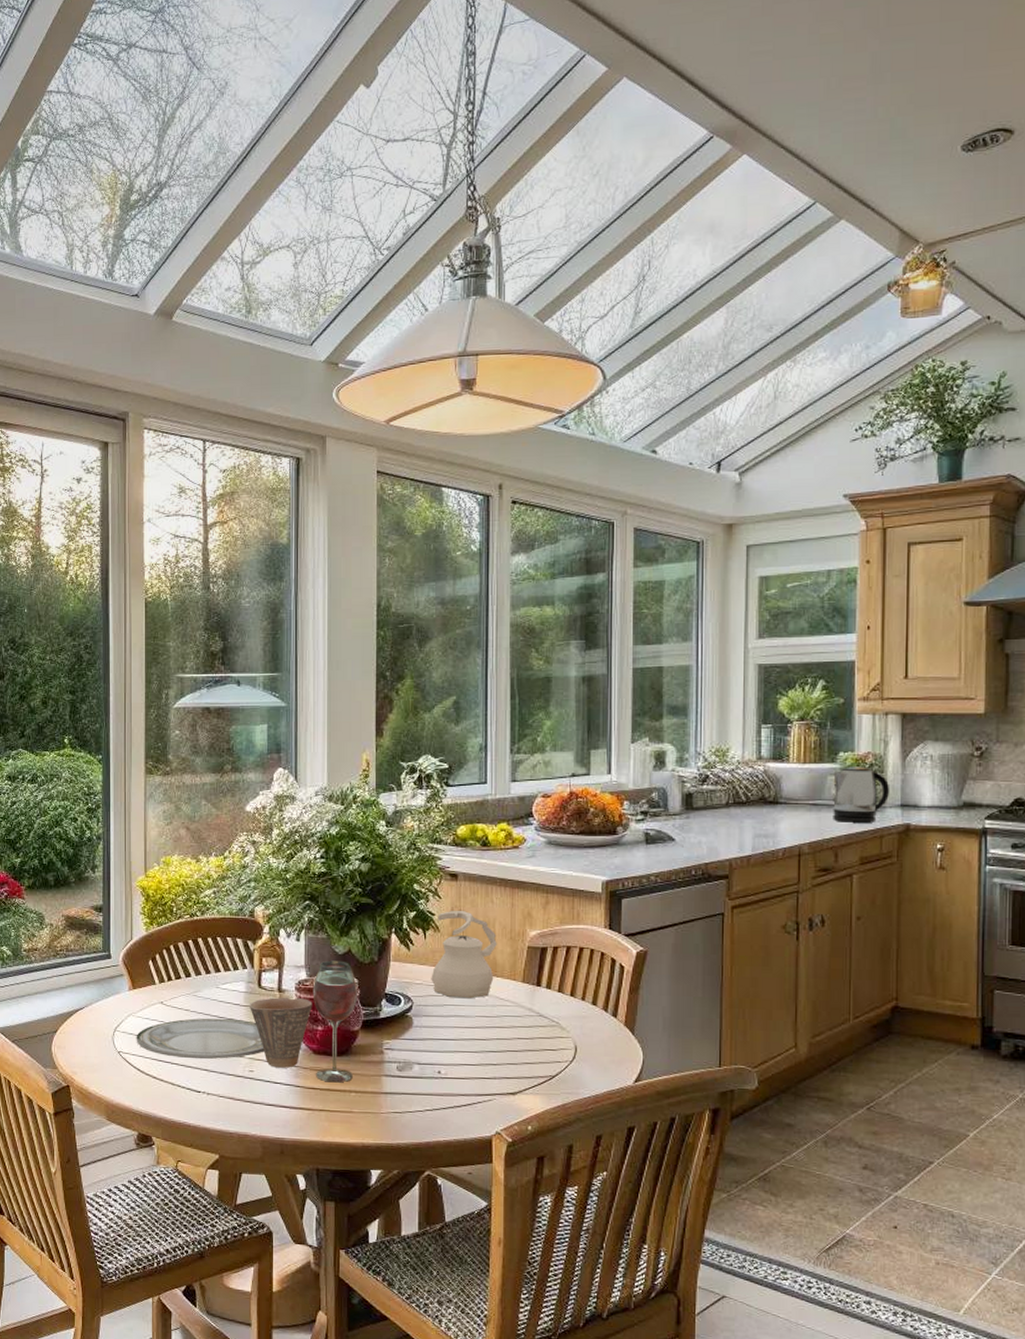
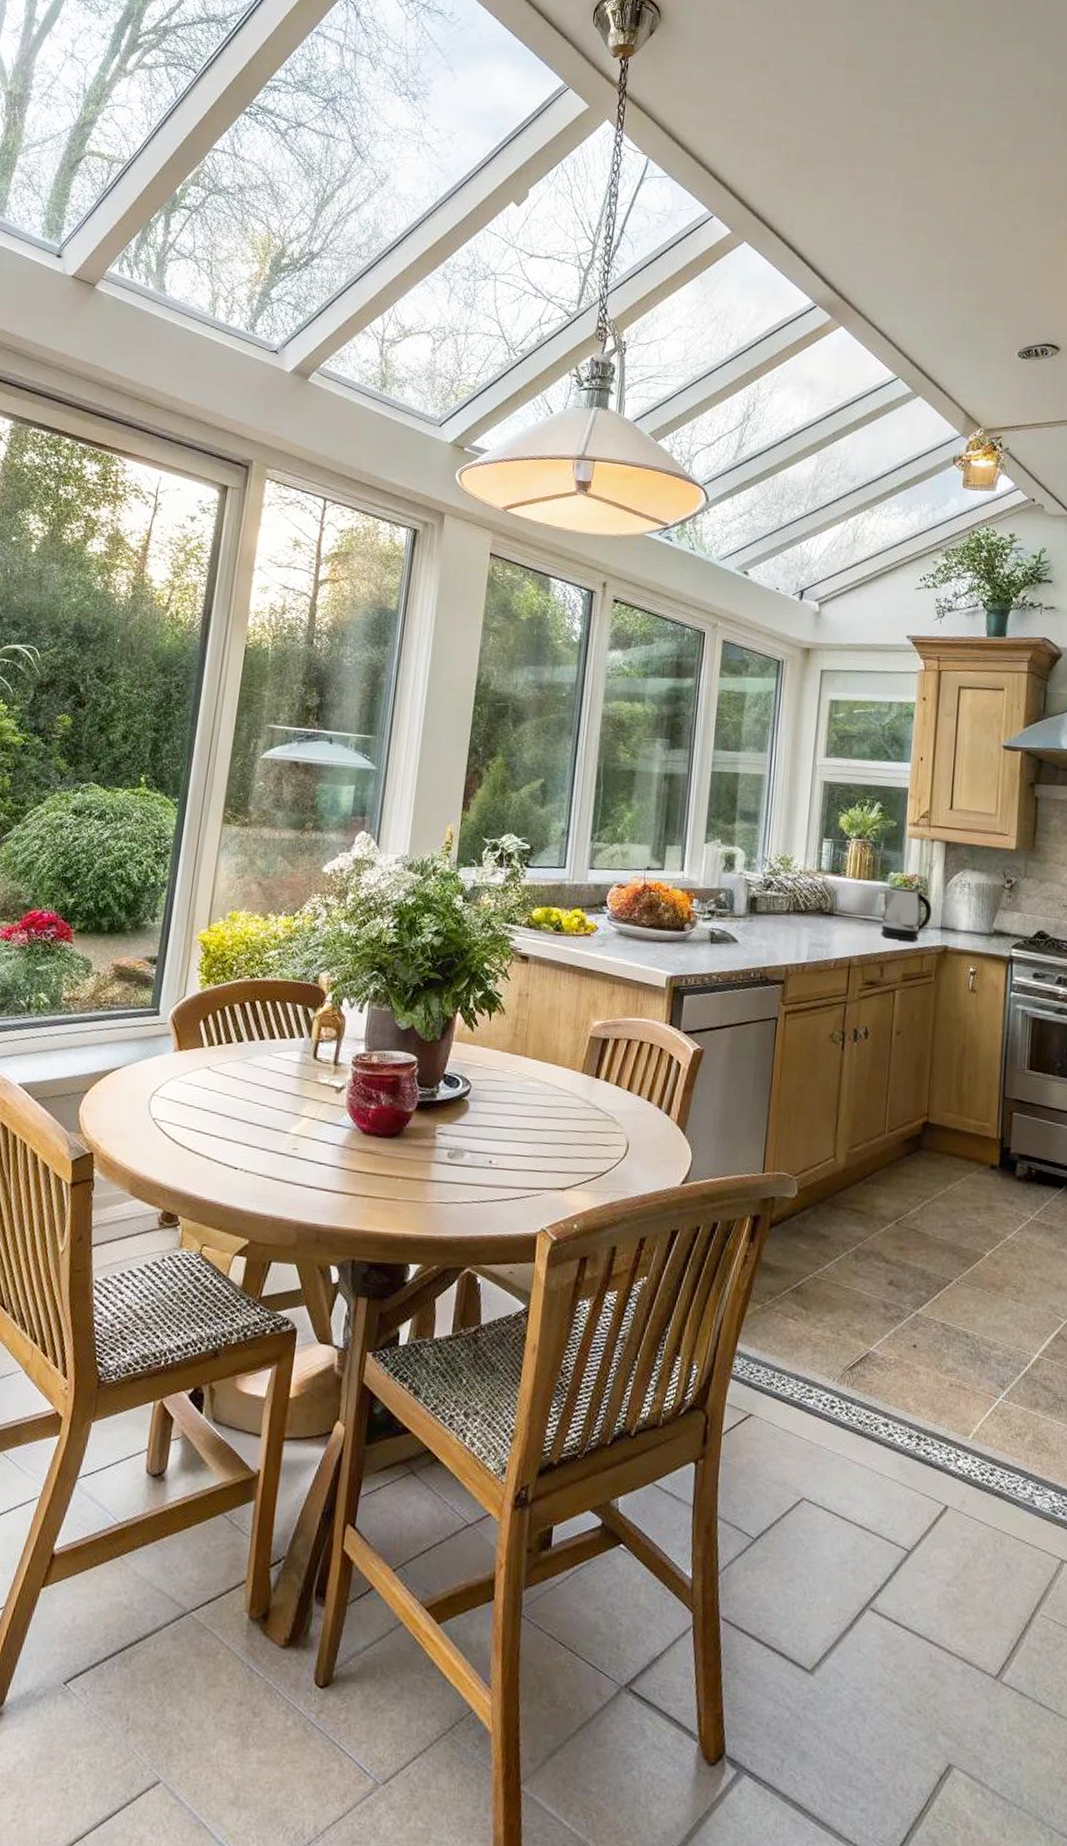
plate: present [136,1018,265,1060] -> none [174,1087,312,1134]
cup: present [250,997,312,1068] -> none [302,1070,368,1148]
wineglass: present [312,960,357,1083] -> none [363,1035,416,1167]
teapot: present [431,910,497,999] -> none [491,993,561,1086]

